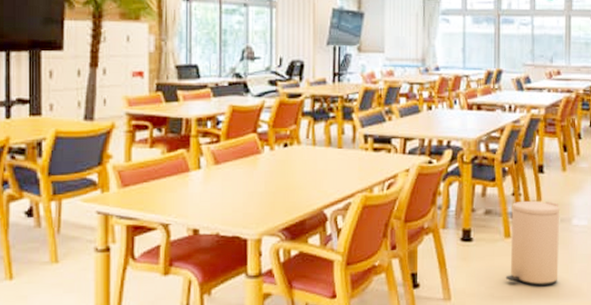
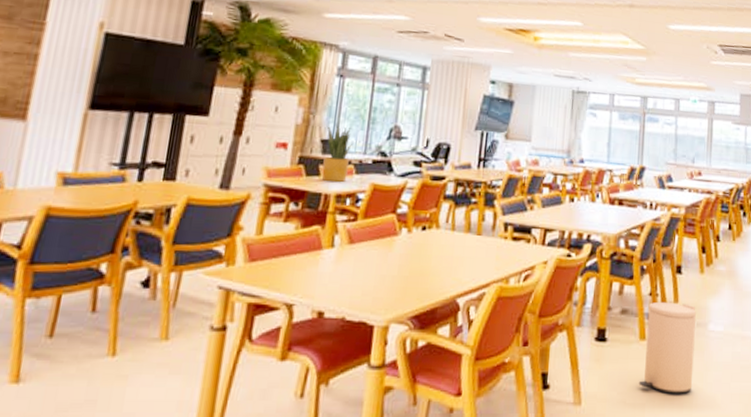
planter: none [179,50,207,107] -> present [321,125,353,183]

